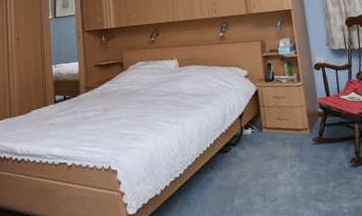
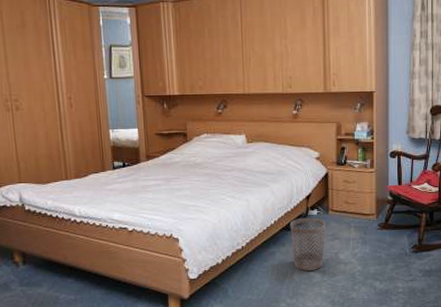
wastebasket: none [225,137,263,196] -> present [290,217,325,271]

